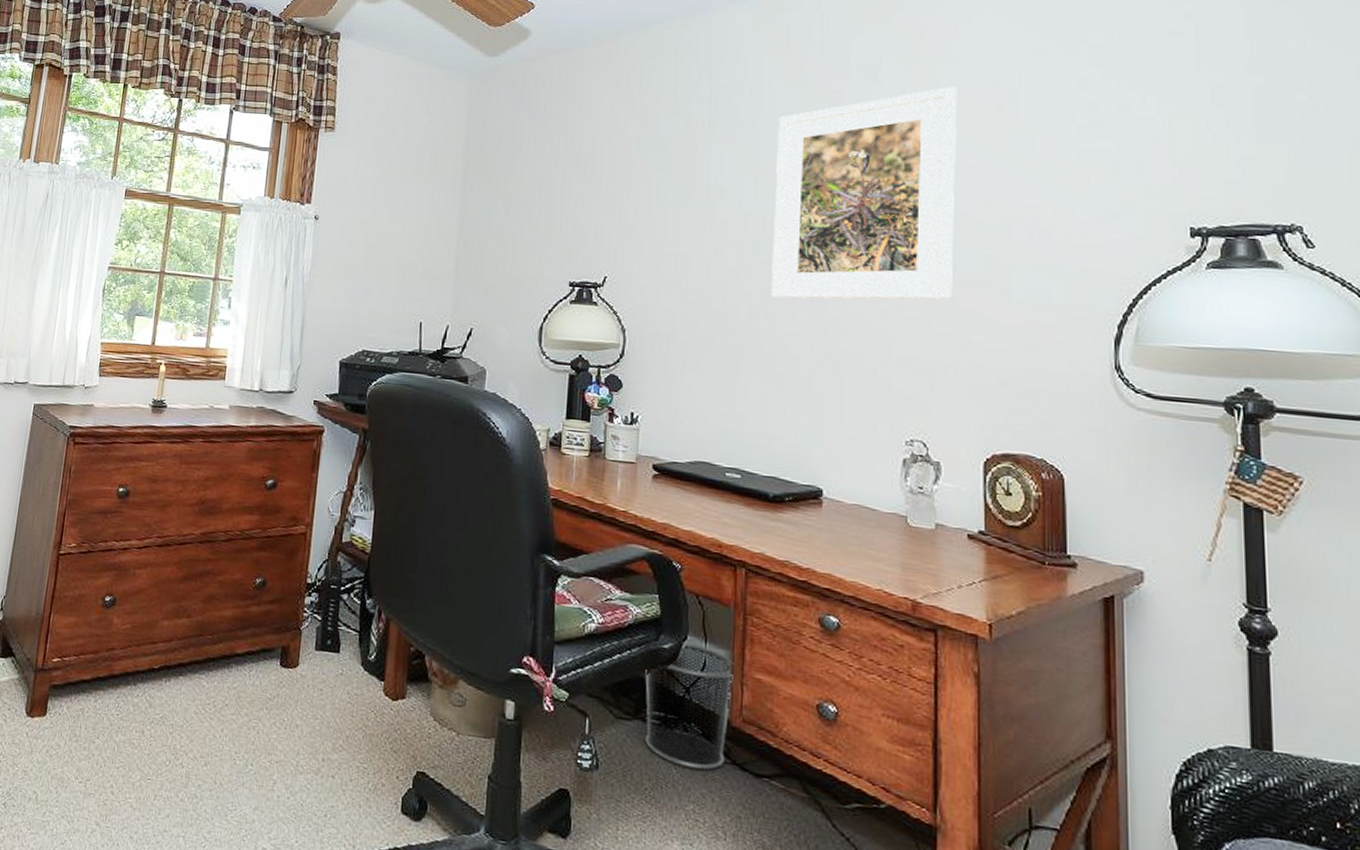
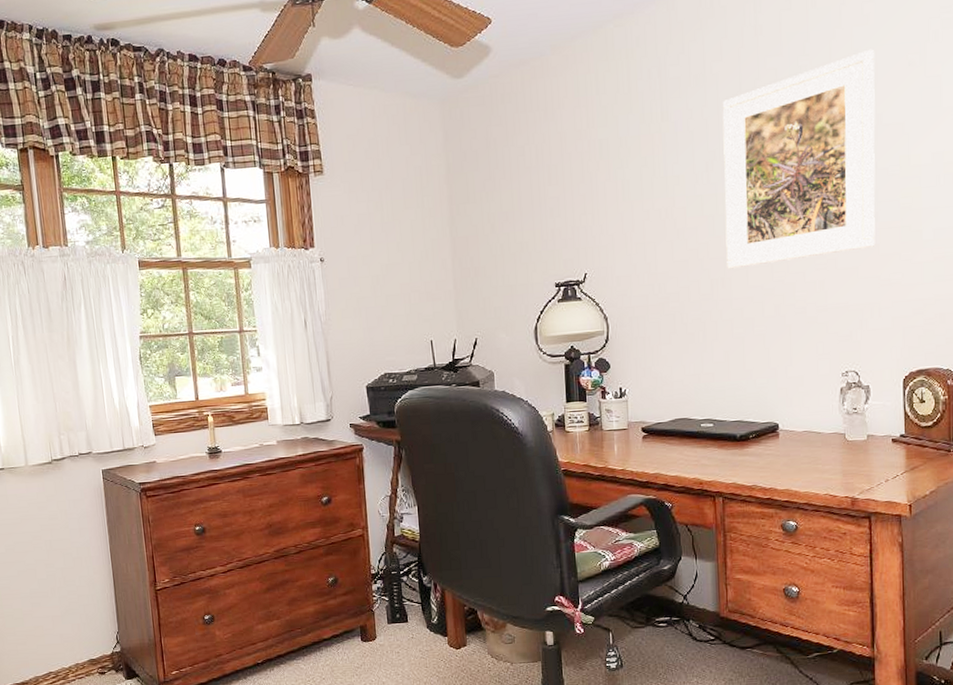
waste bin: present [645,642,734,770] -> none [651,562,719,653]

